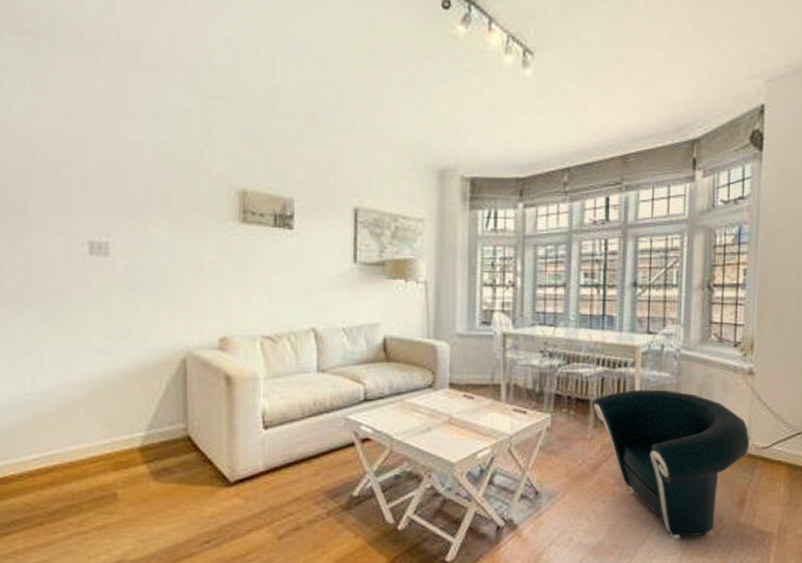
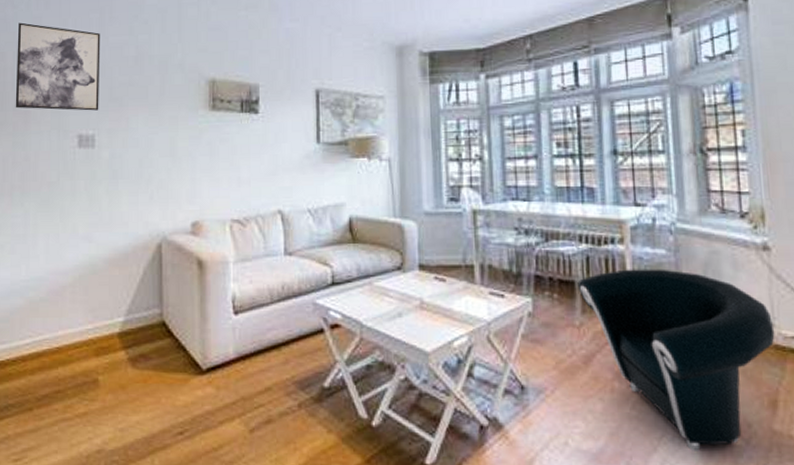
wall art: none [10,109,114,216] -> present [15,22,101,111]

